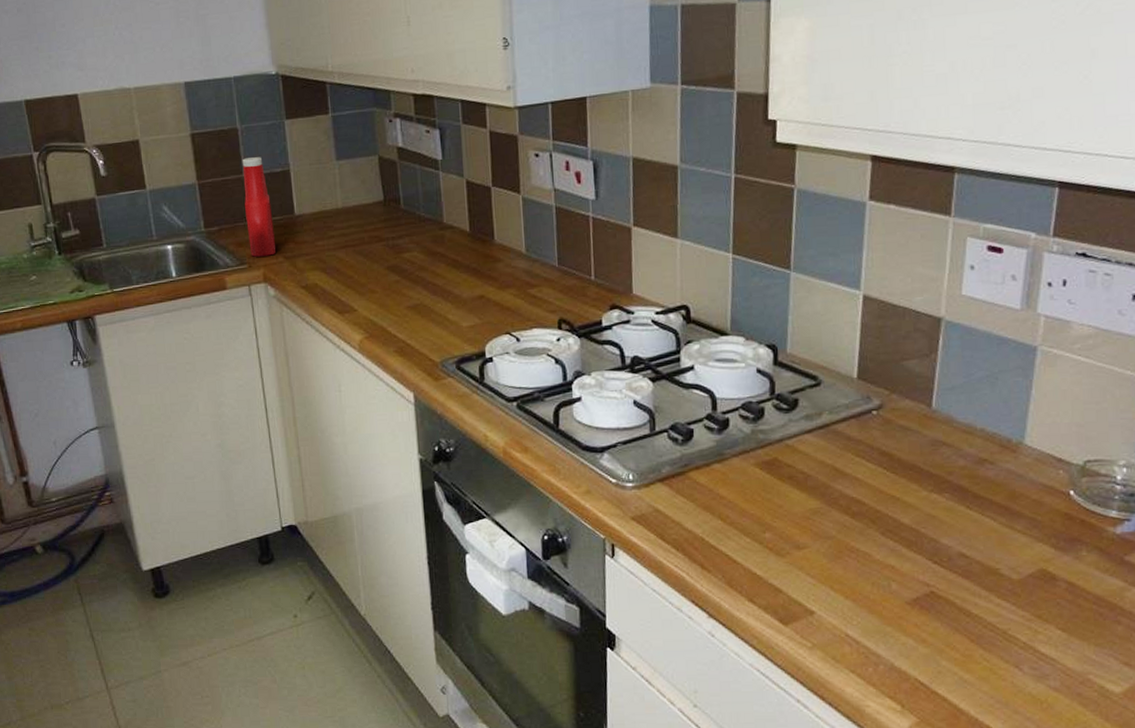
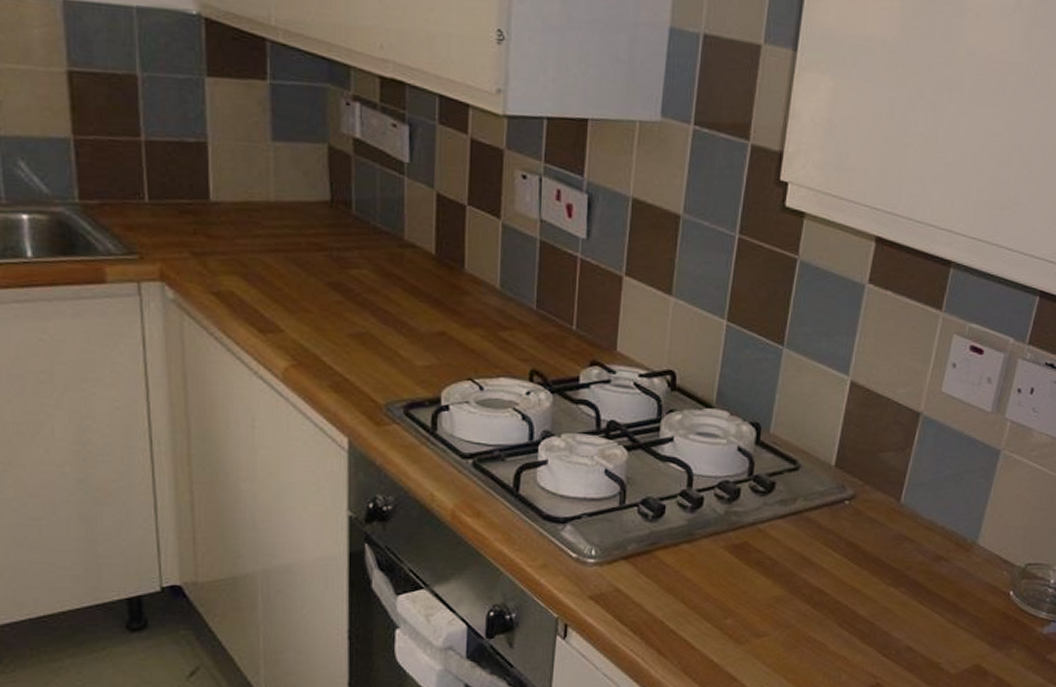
ketchup bottle: present [242,157,276,257] -> none [140,116,181,248]

